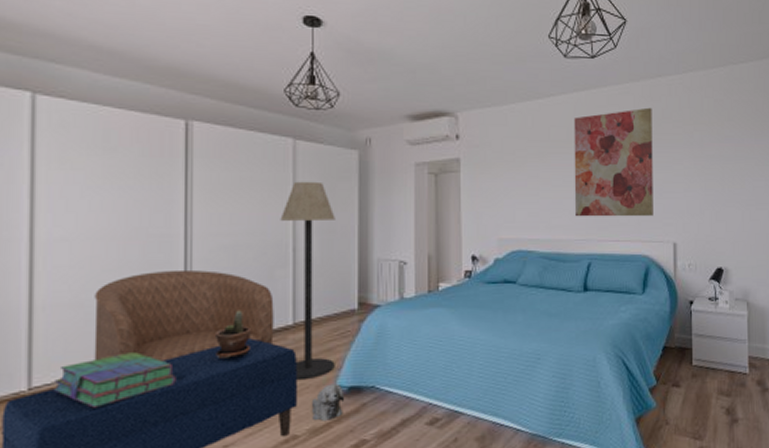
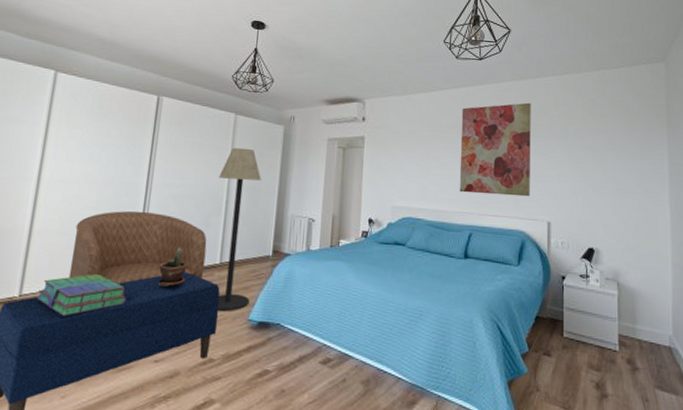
plush toy: present [312,383,345,421] -> none [227,317,255,349]

